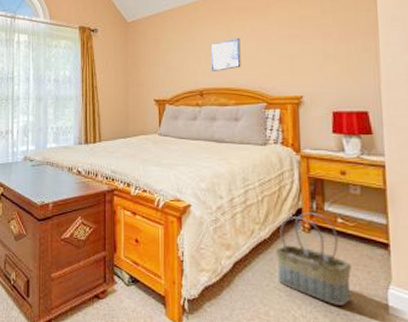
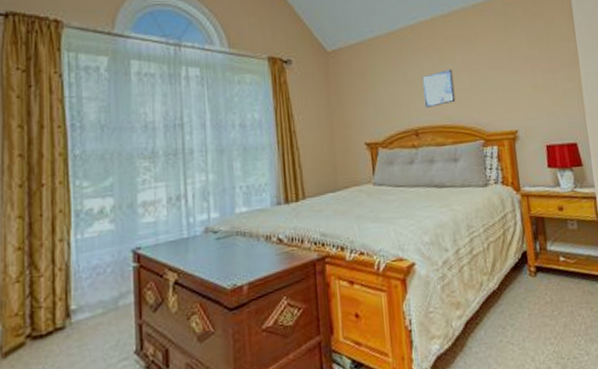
basket: present [275,213,351,306] -> none [505,254,579,350]

